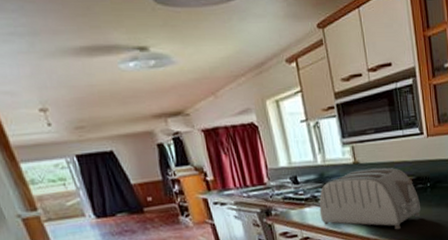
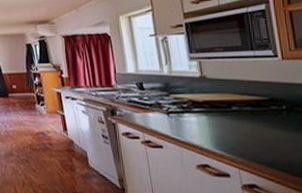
toaster: present [319,167,420,230] -> none [163,84,275,149]

